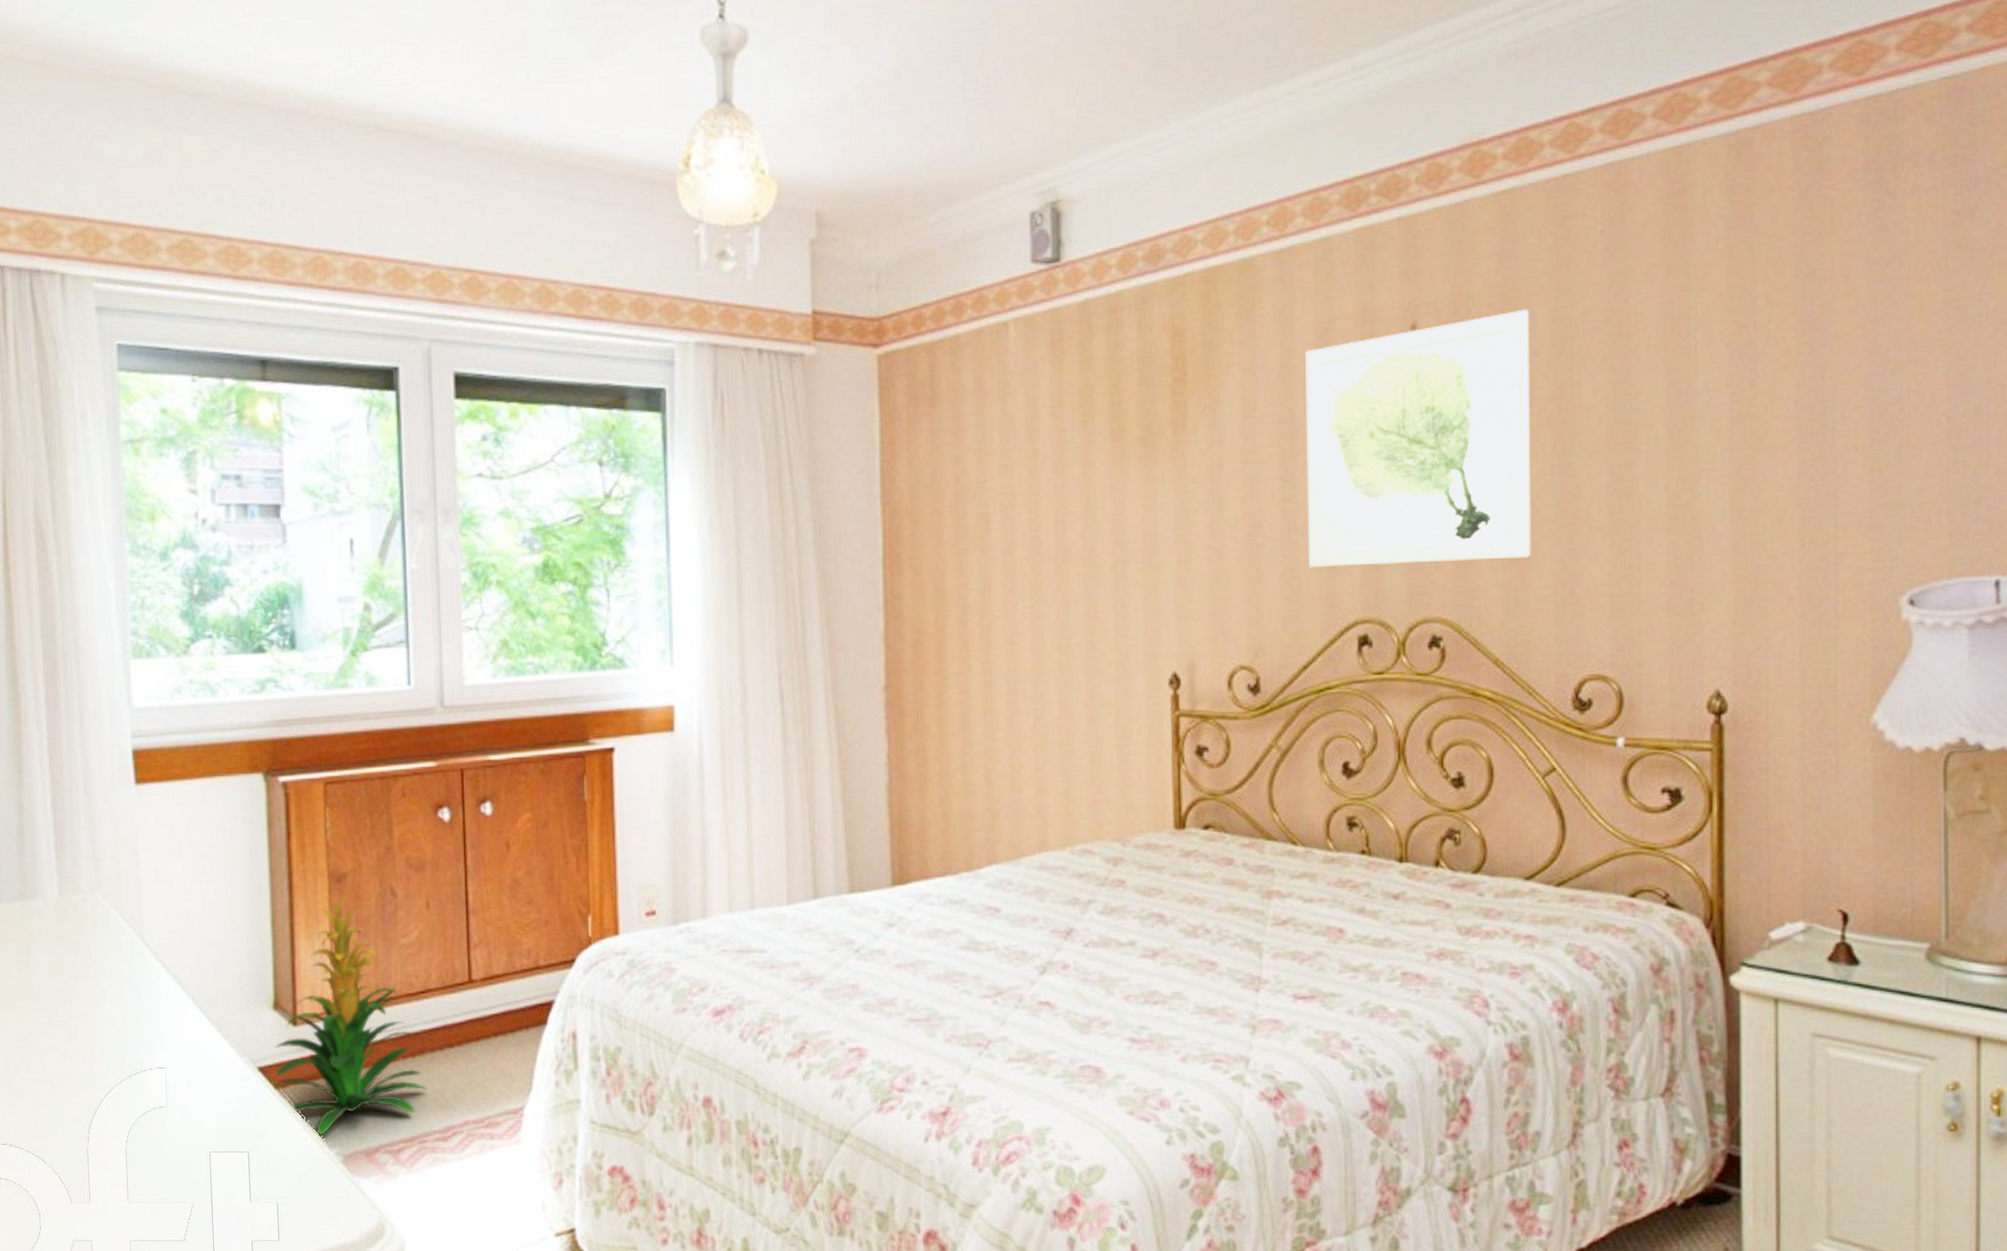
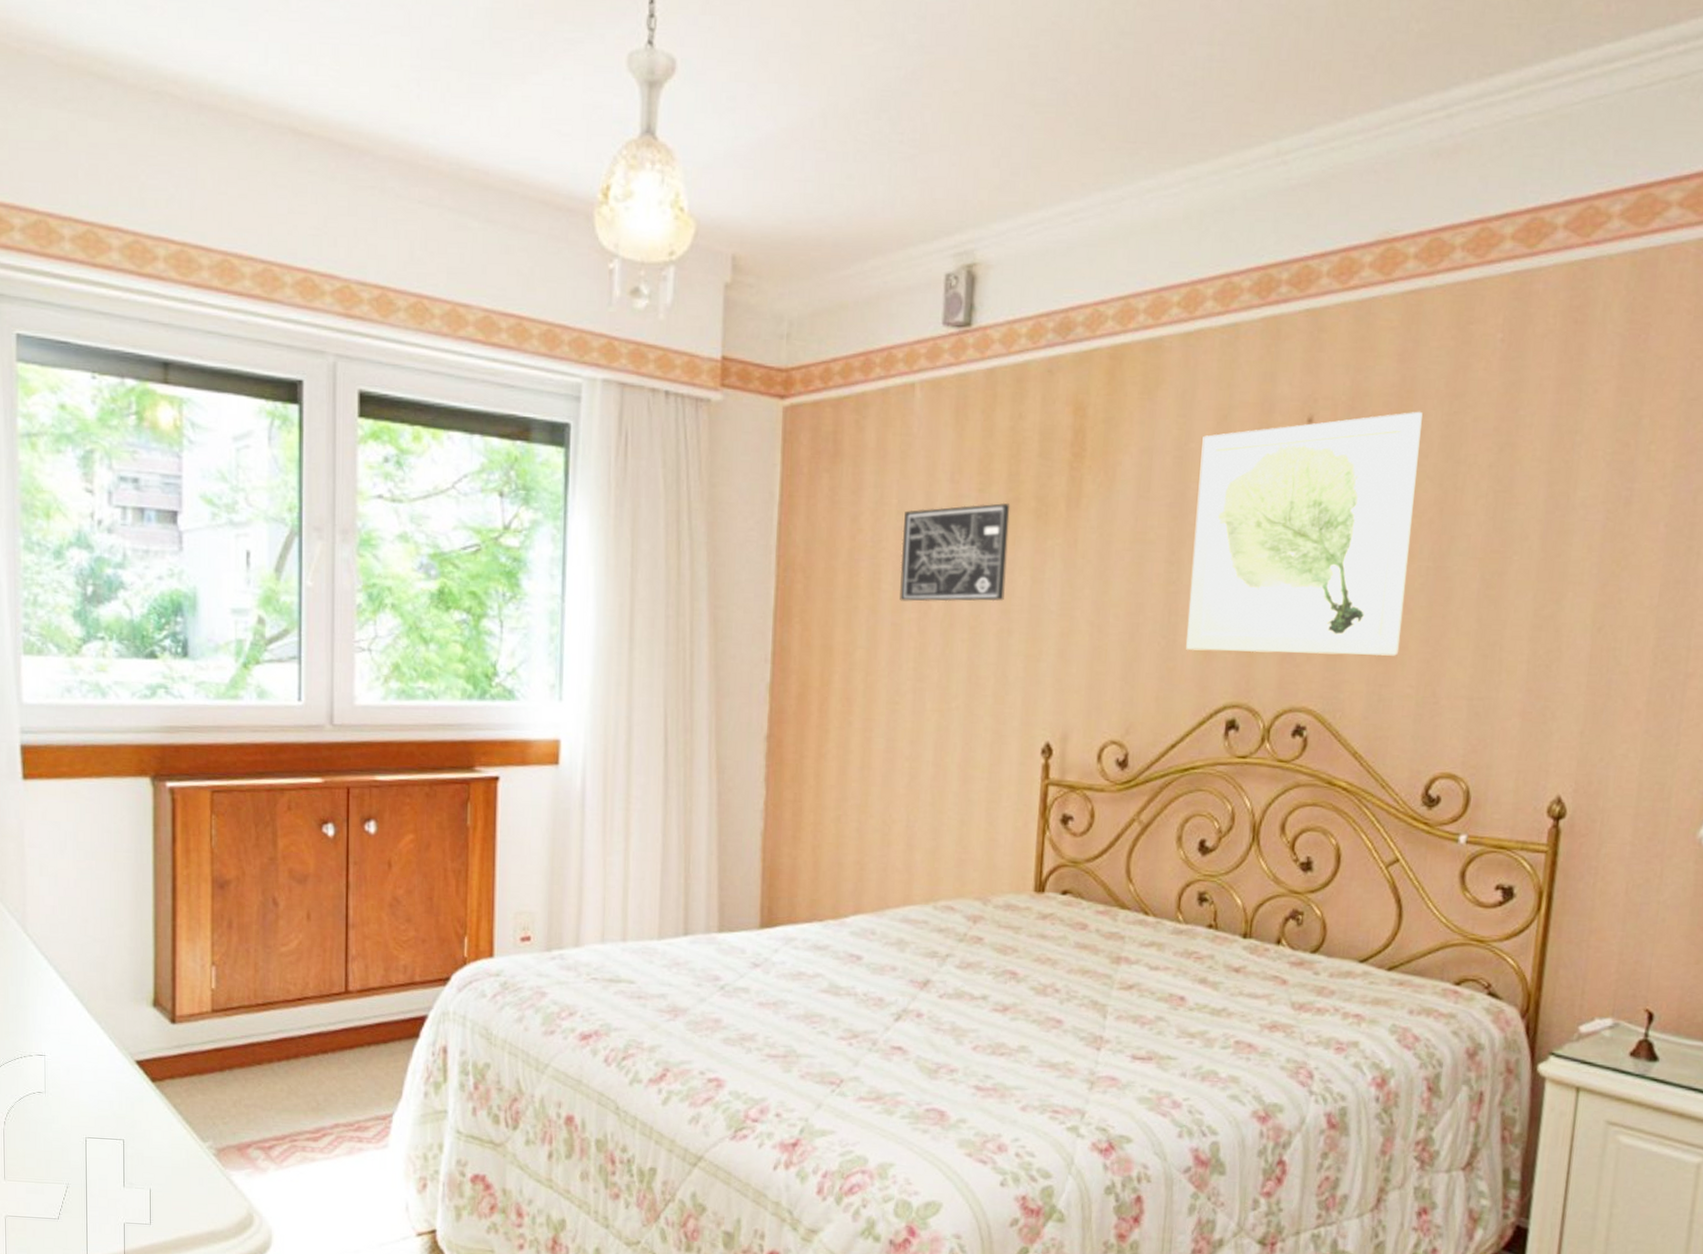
indoor plant: present [274,894,428,1136] -> none [152,901,300,1129]
wall art: none [1007,432,1117,540] -> present [899,502,1010,602]

